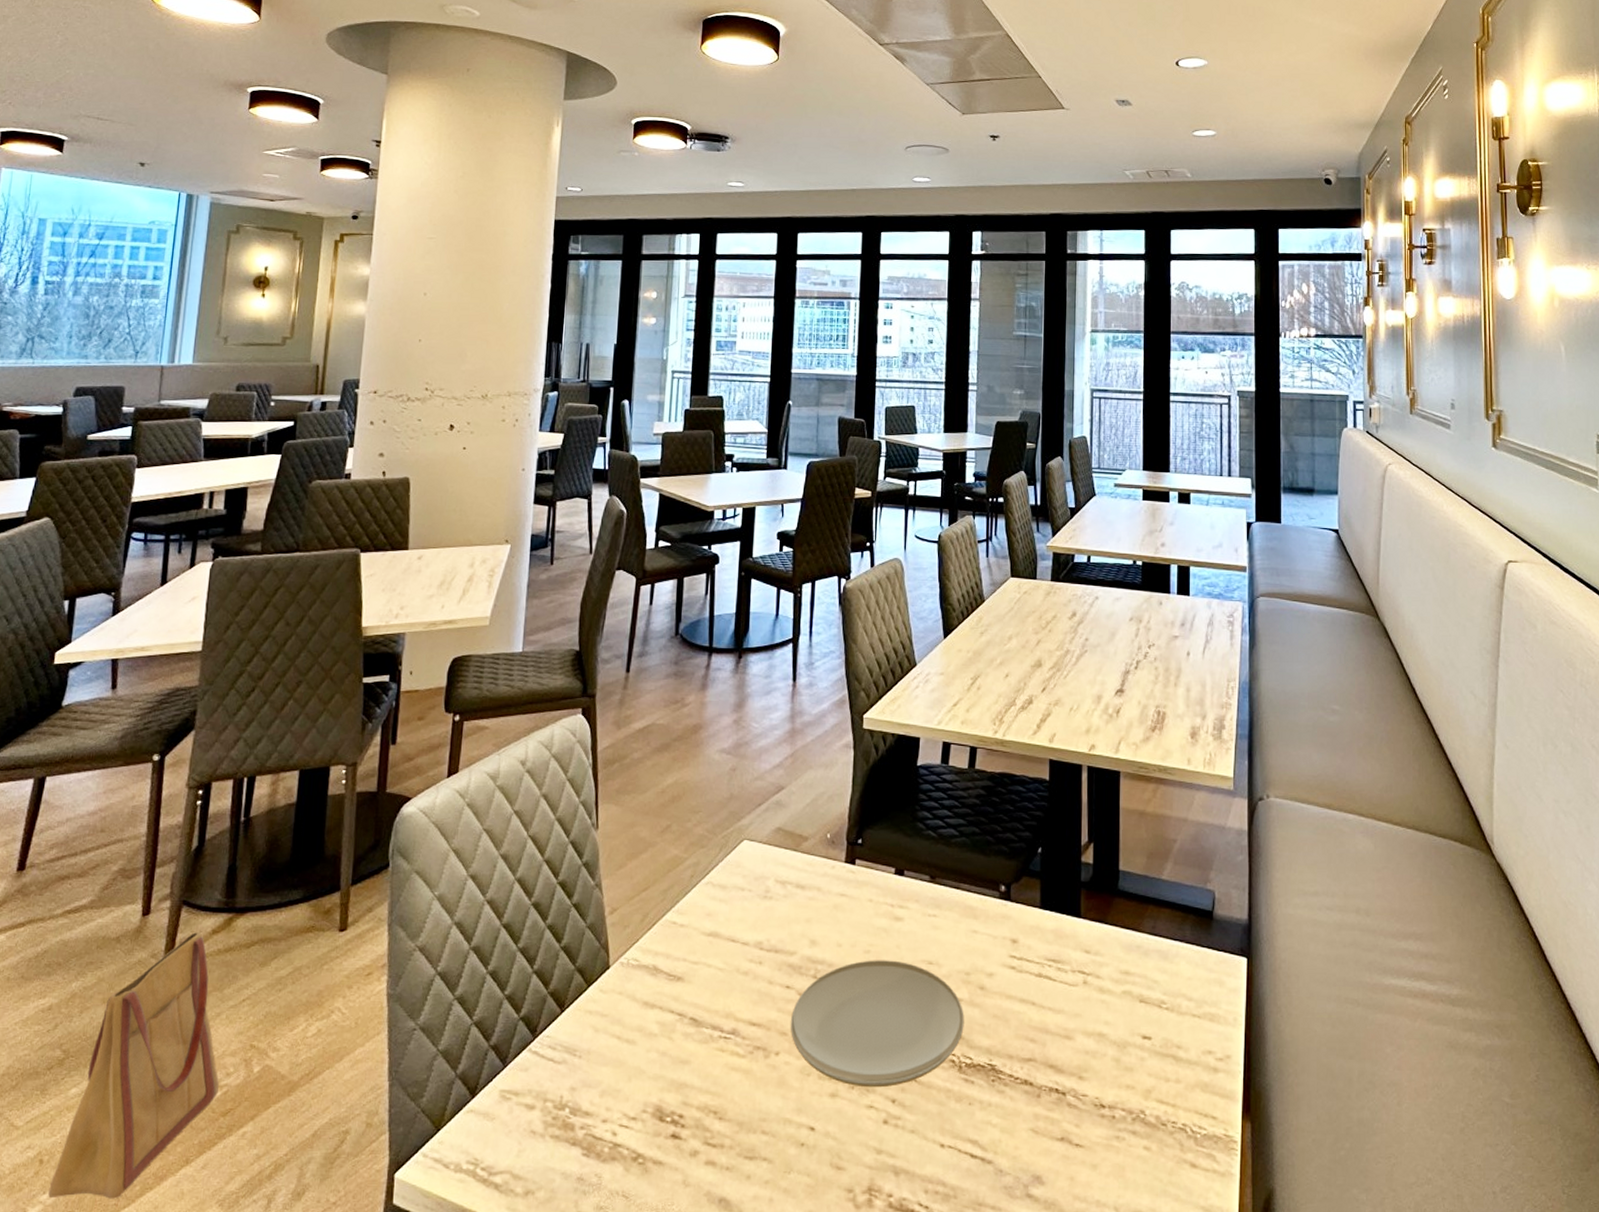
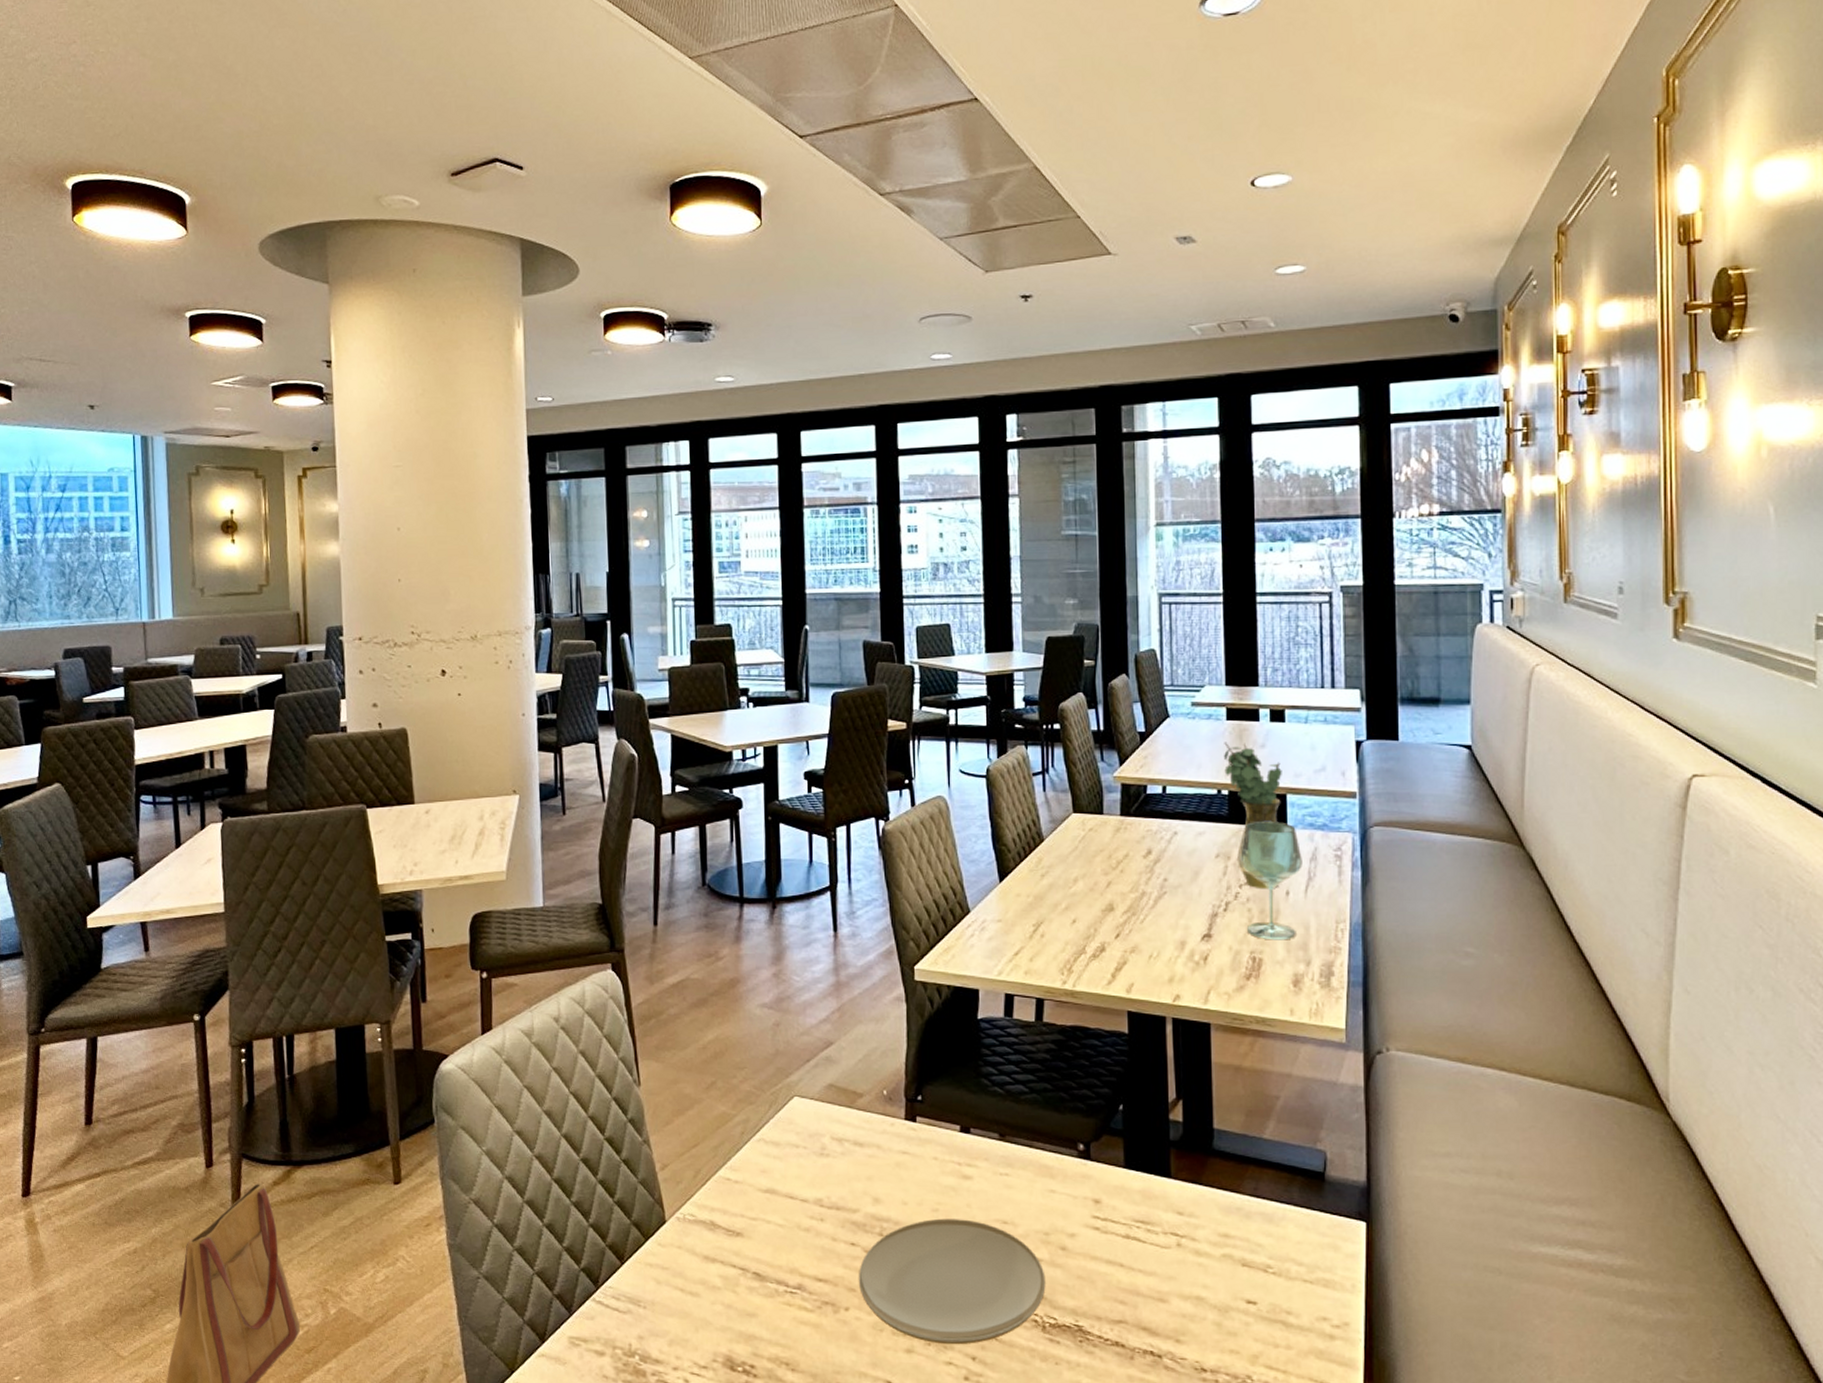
vase: none [1139,519,1187,650] -> present [1224,742,1282,889]
wine glass: none [1149,590,1201,696] -> present [1239,822,1302,940]

